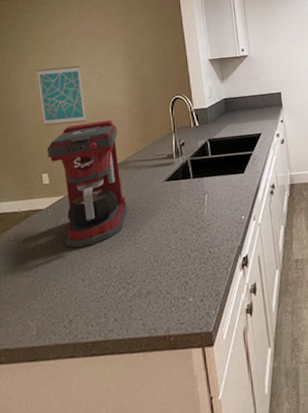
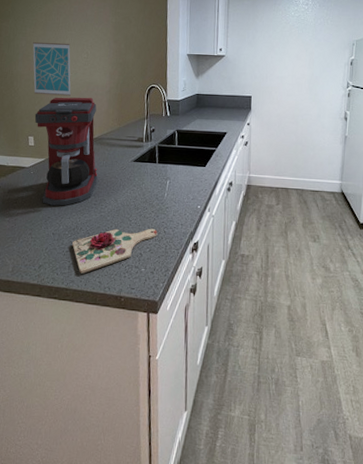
cutting board: none [106,250,202,319] -> present [72,228,157,274]

